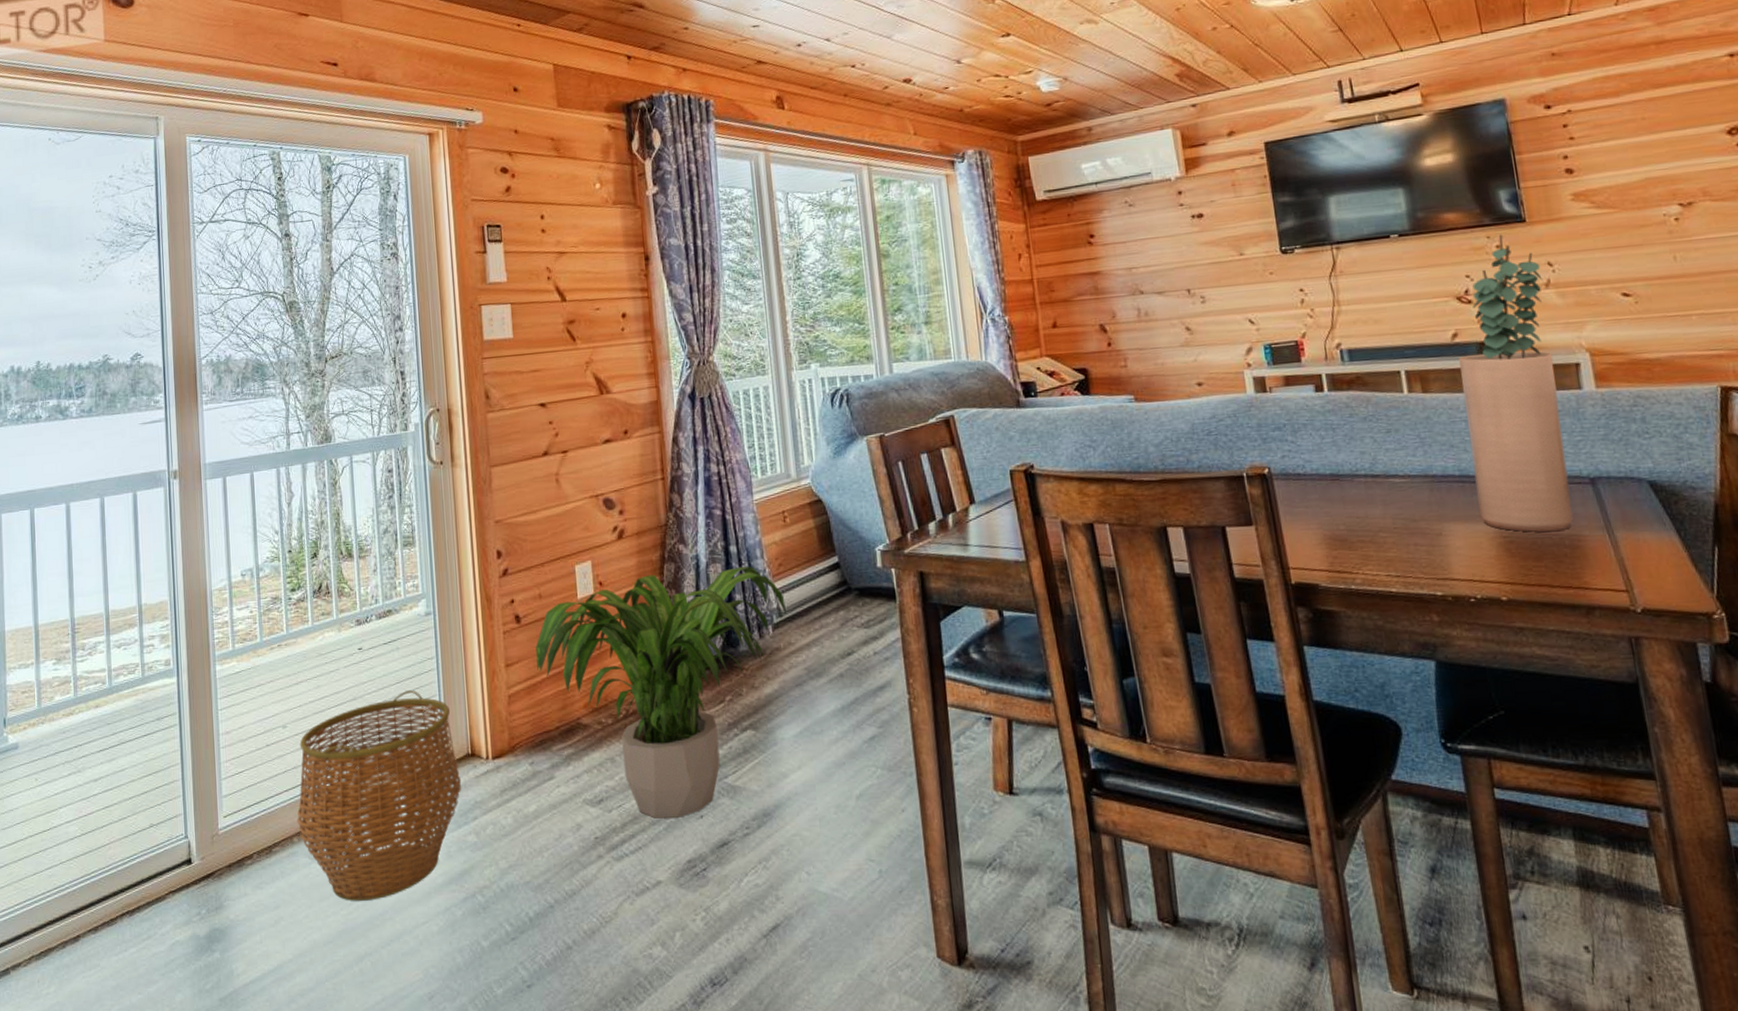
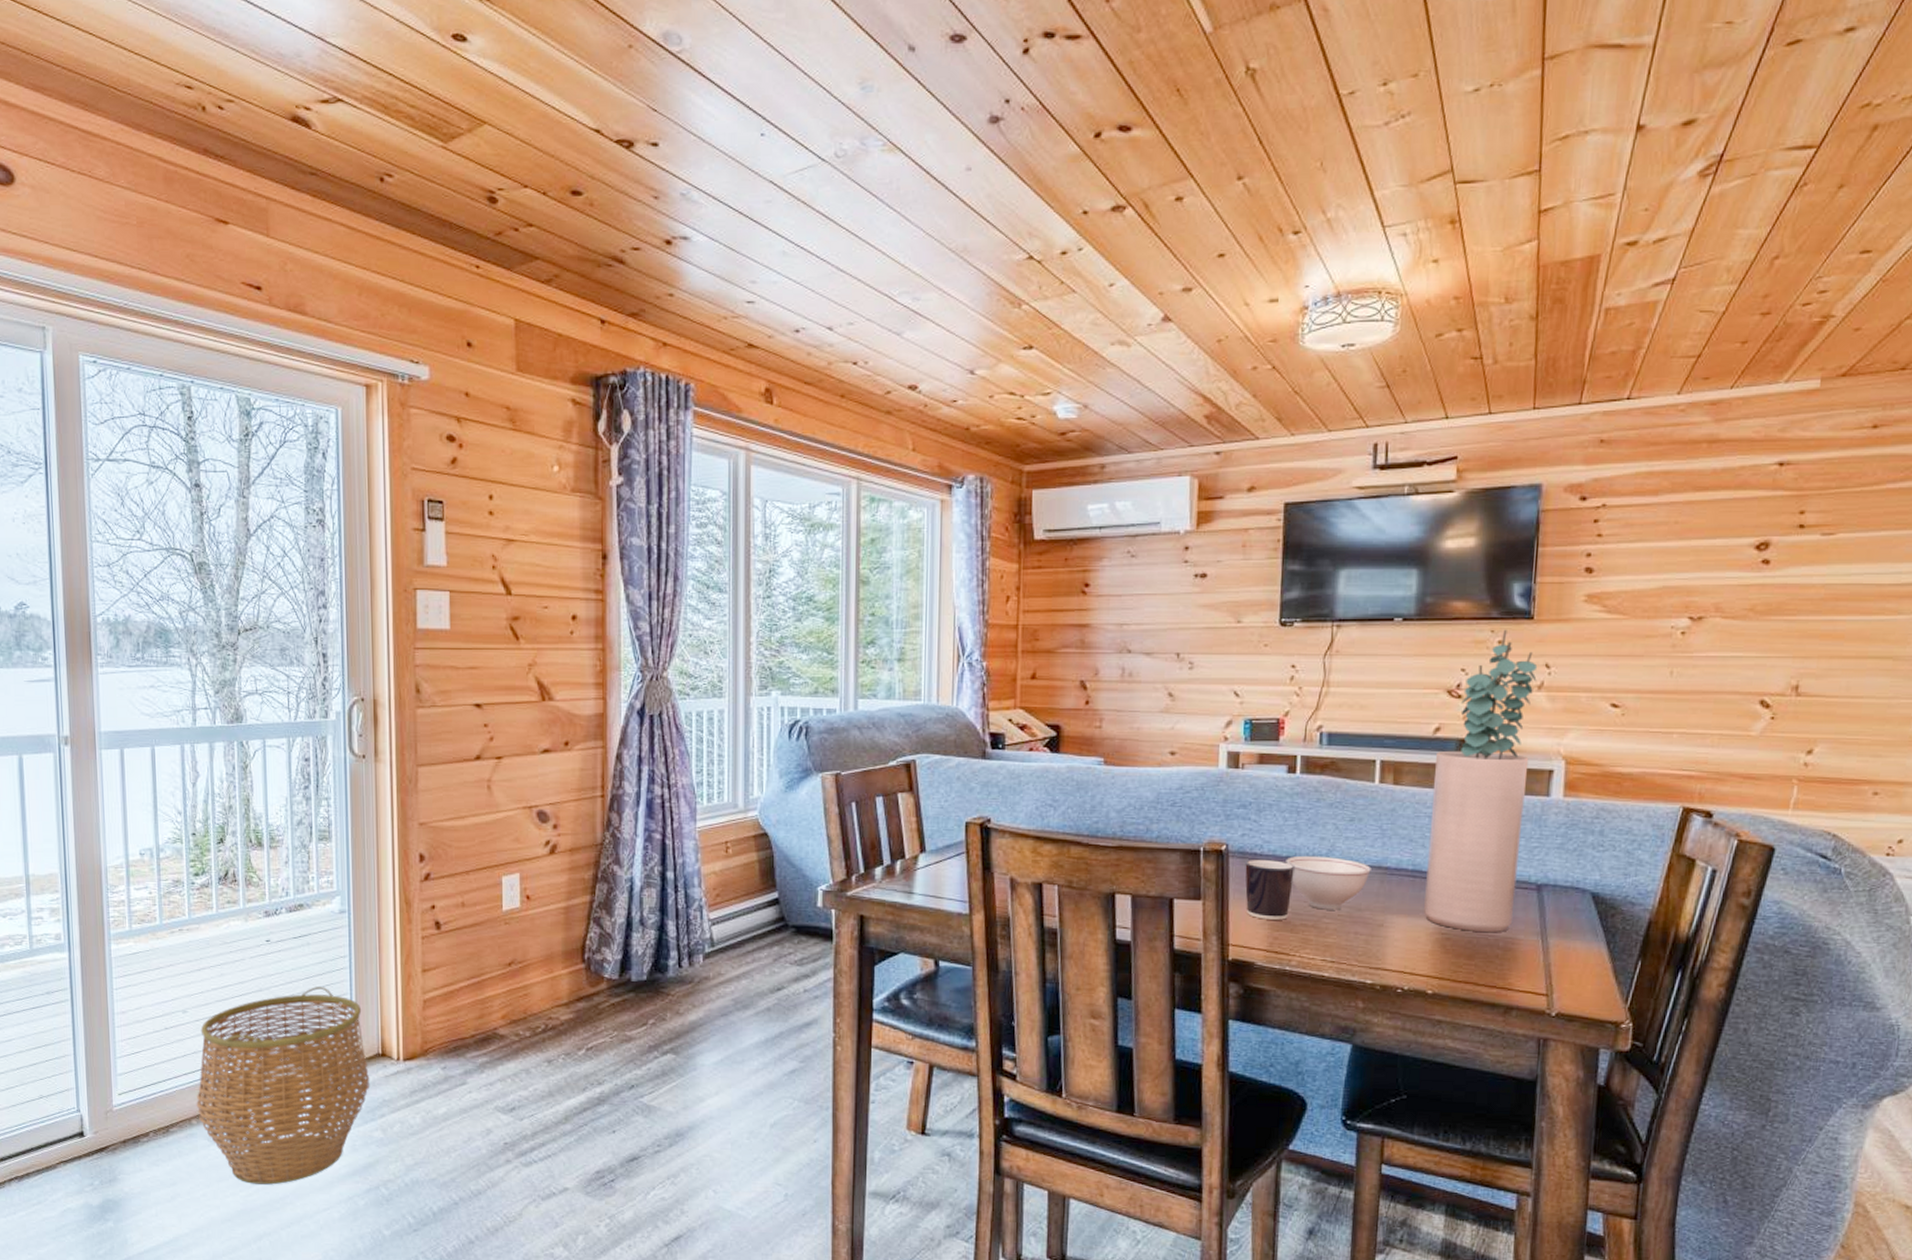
potted plant: present [535,566,786,819] -> none [455,893,719,1131]
mug: none [1290,478,1344,540] -> present [1245,859,1296,921]
bowl: none [1330,470,1418,524] -> present [1286,855,1371,910]

